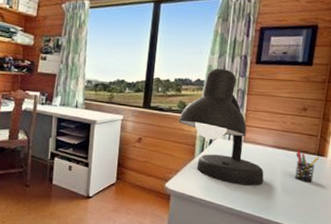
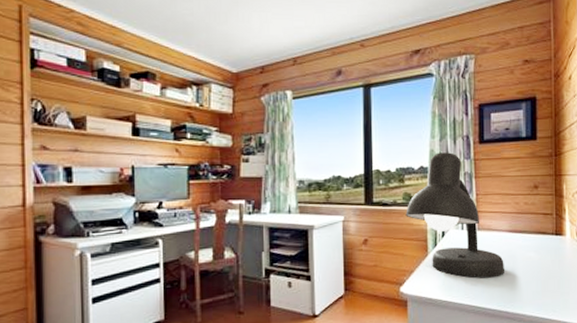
pen holder: present [295,150,319,183] -> none [533,231,558,266]

